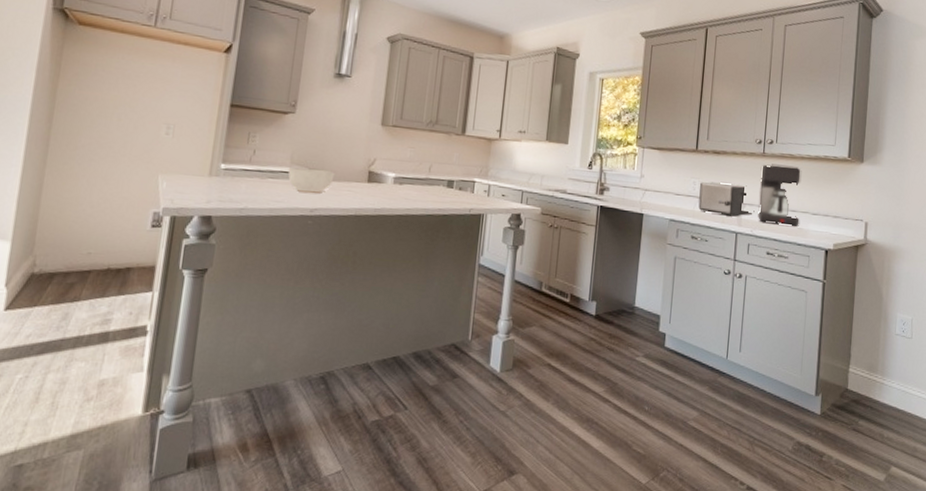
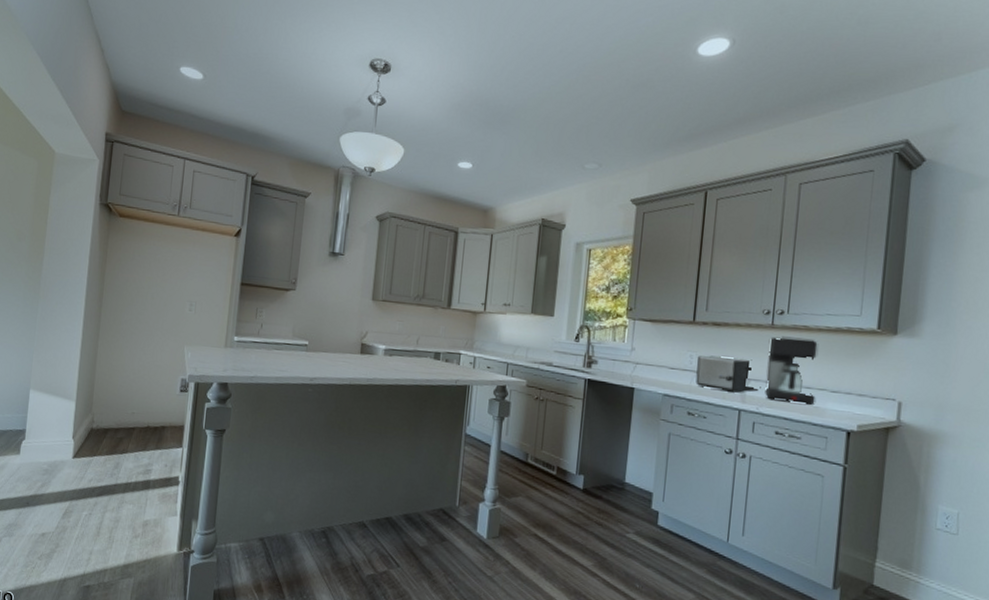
bowl: present [288,167,335,194] -> none [290,339,331,364]

